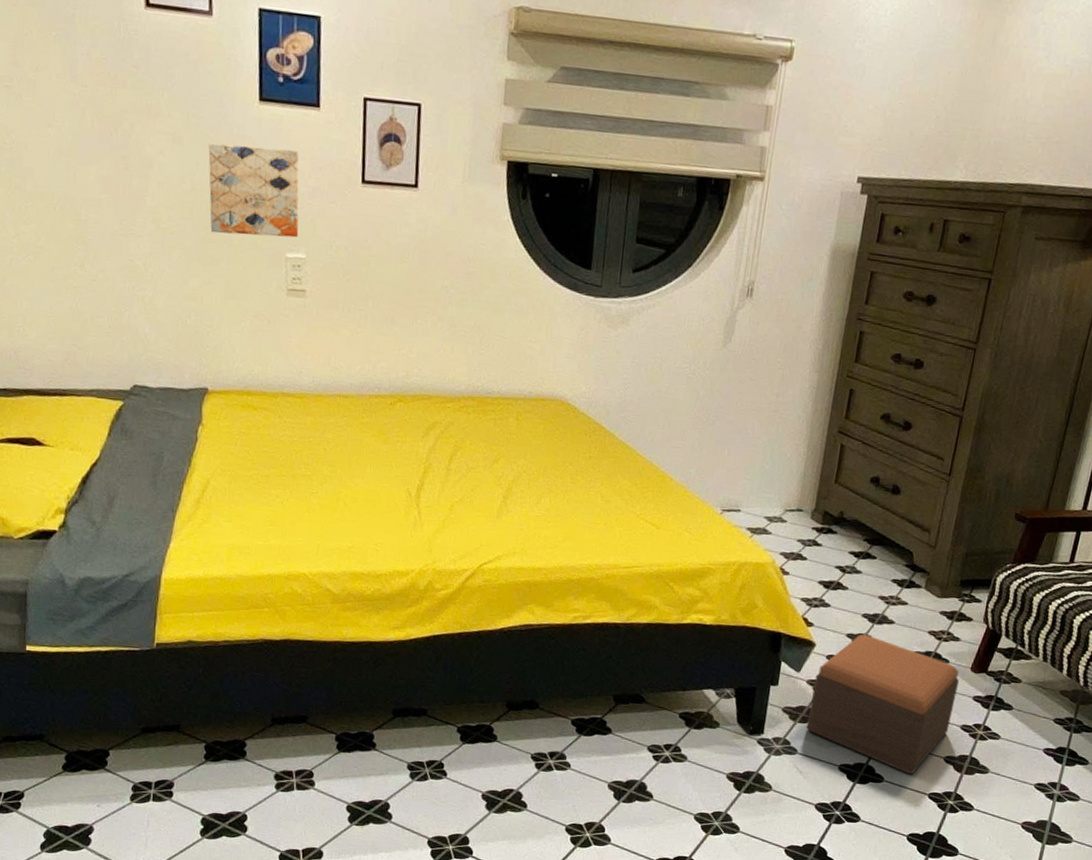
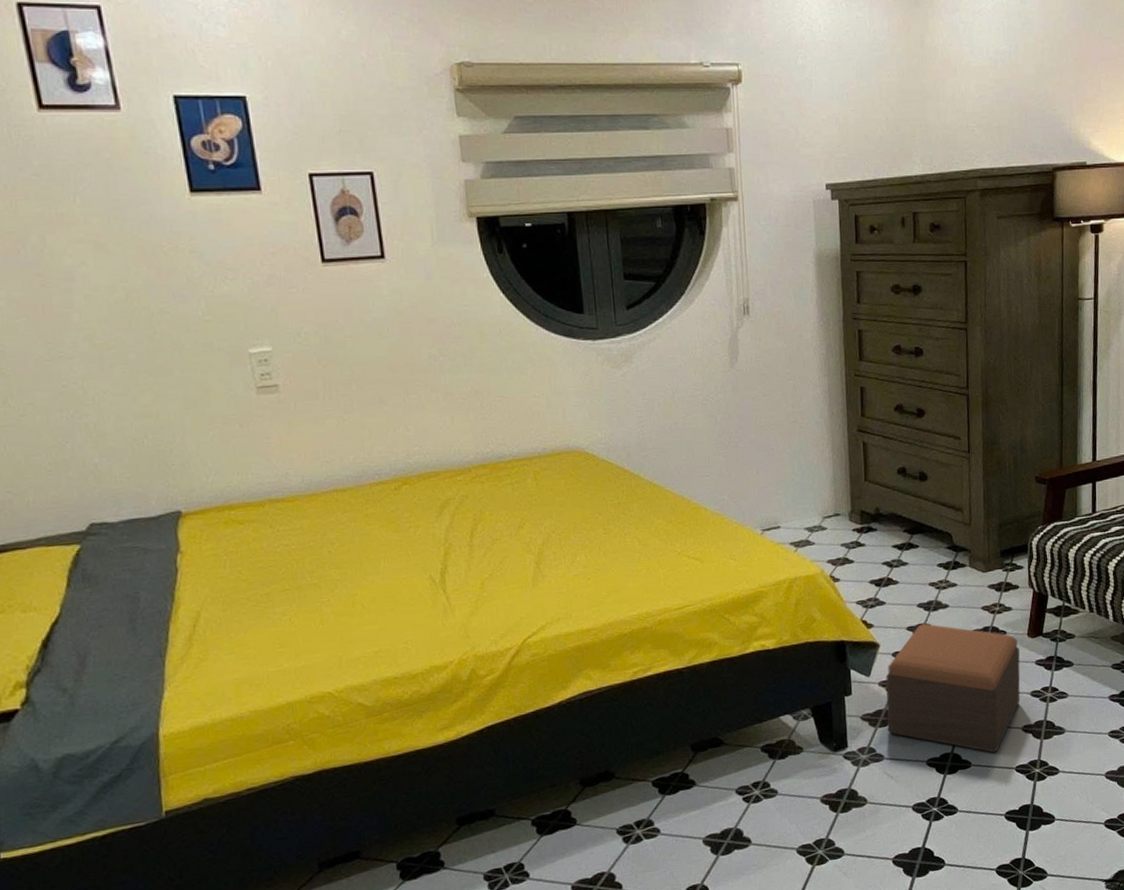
wall art: present [208,143,299,238] -> none [138,238,260,341]

